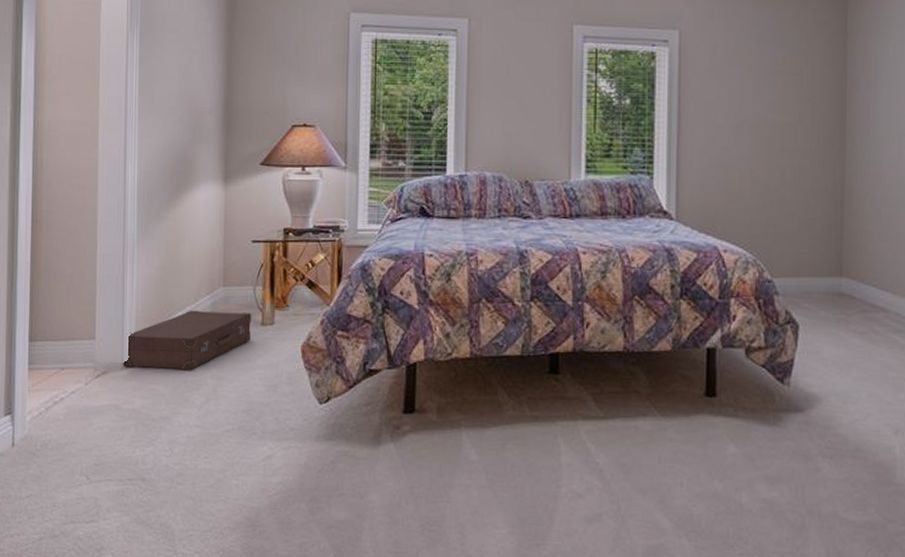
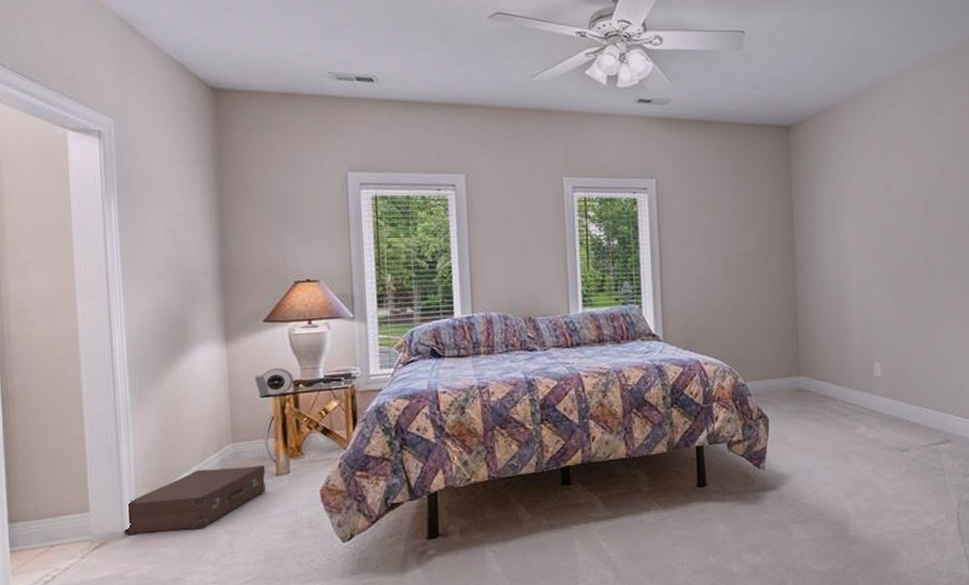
alarm clock: none [248,213,285,243] -> present [254,367,294,398]

